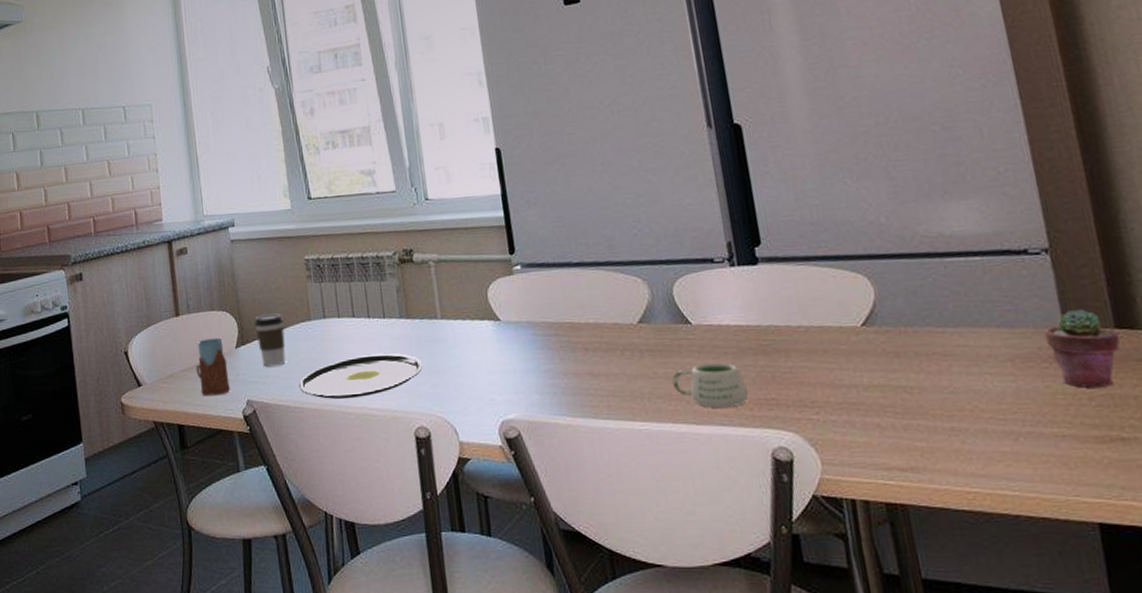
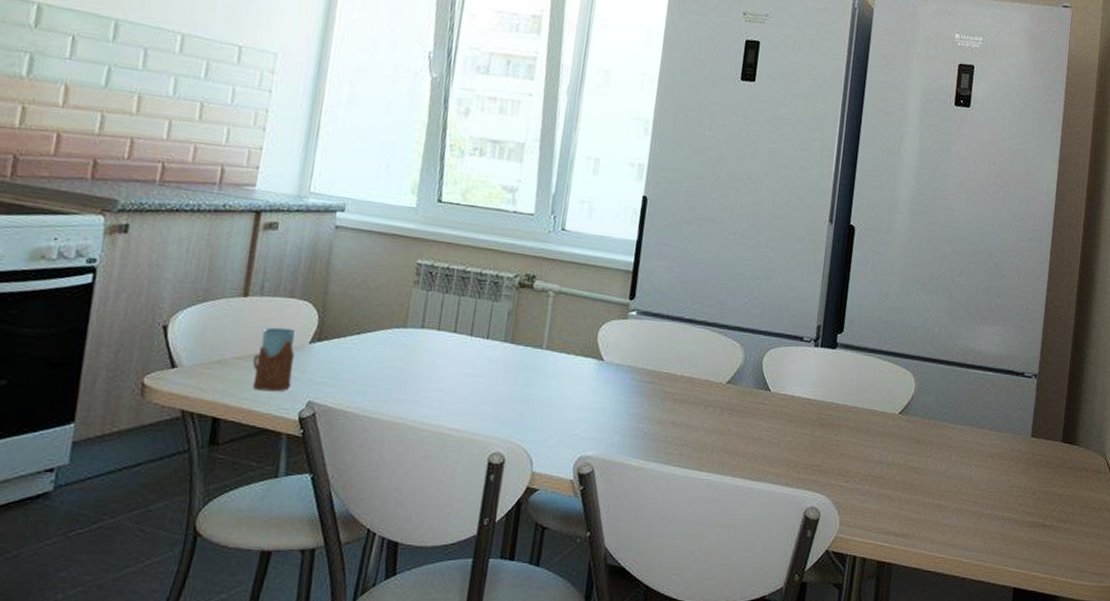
coffee cup: present [253,313,286,367] -> none [337,312,376,370]
plate: present [299,354,423,399] -> none [374,373,515,415]
mug: present [672,362,748,408] -> none [741,427,800,468]
potted succulent: present [1044,308,1120,388] -> none [1017,423,1063,485]

